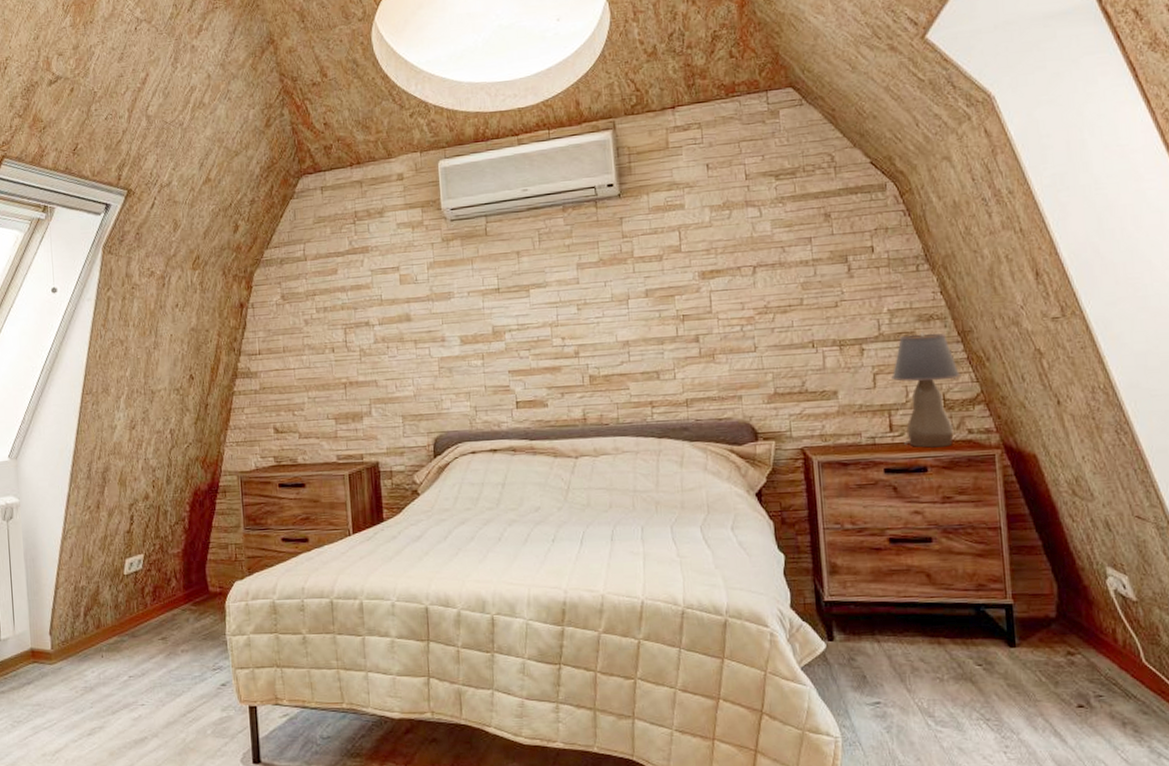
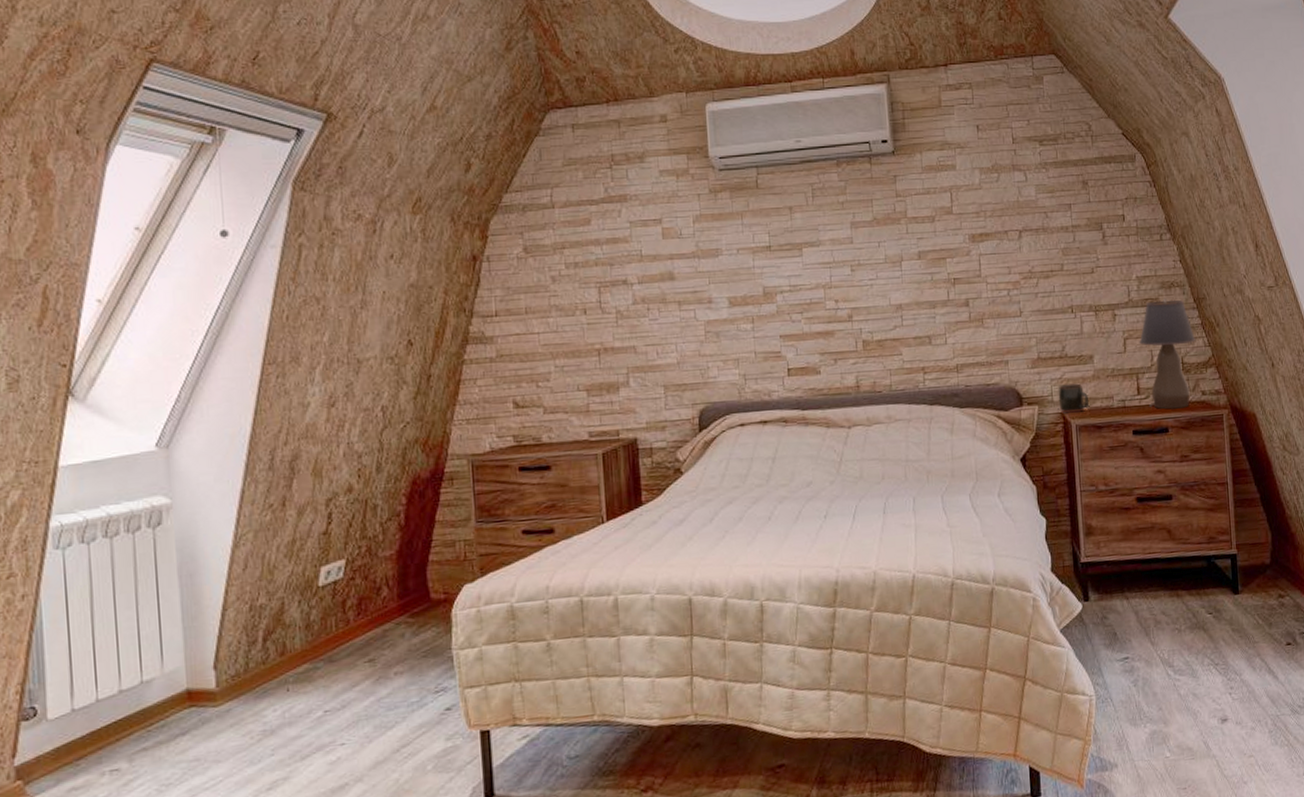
mug: none [797,419,833,449] -> present [1058,383,1089,413]

